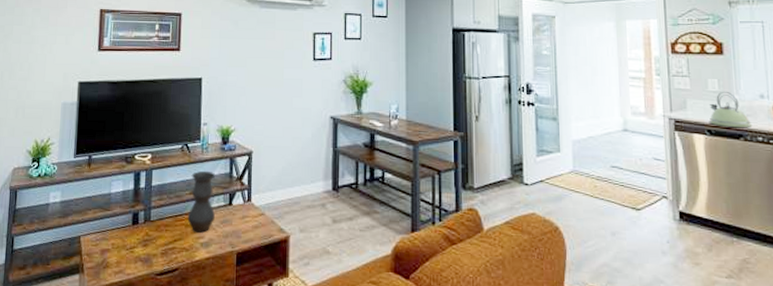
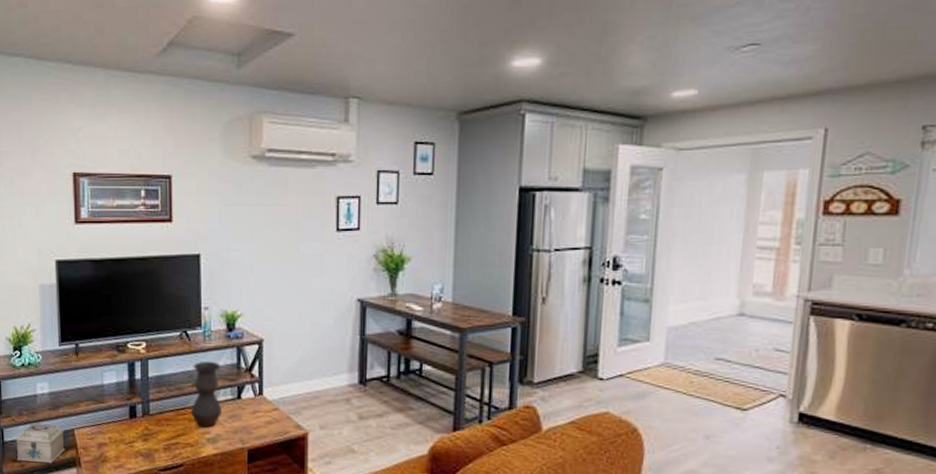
decorative box: none [23,231,71,272] -> present [15,424,65,465]
kettle: present [709,91,751,128] -> none [861,263,921,312]

